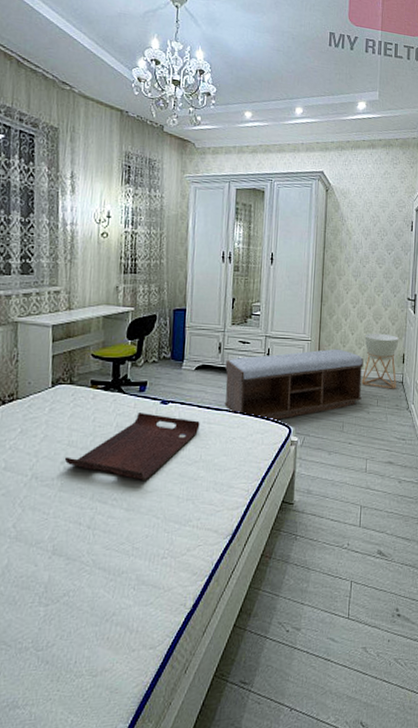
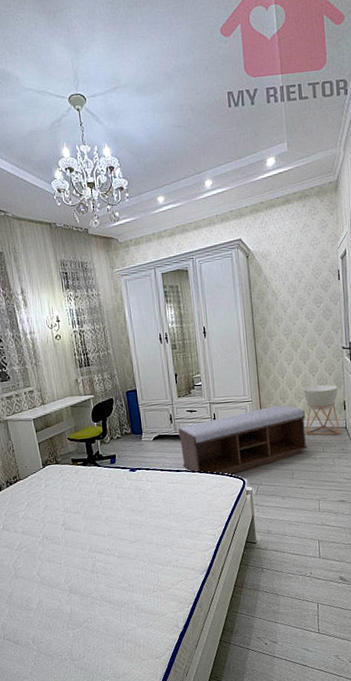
serving tray: present [64,413,200,480] -> none [63,480,165,533]

